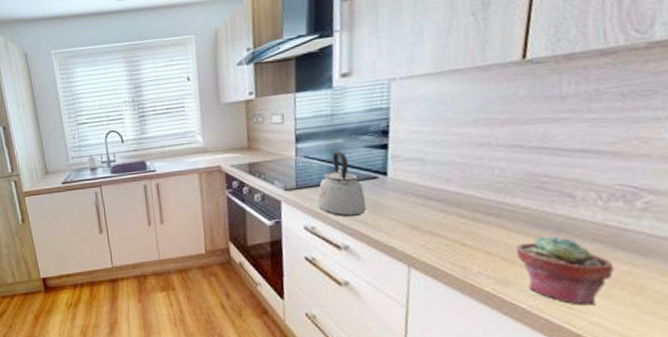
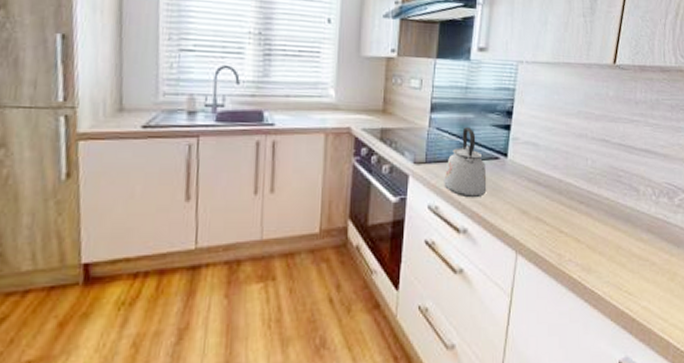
potted succulent: present [516,235,615,306] -> none [598,225,660,291]

